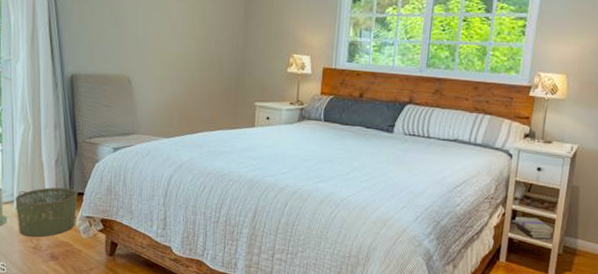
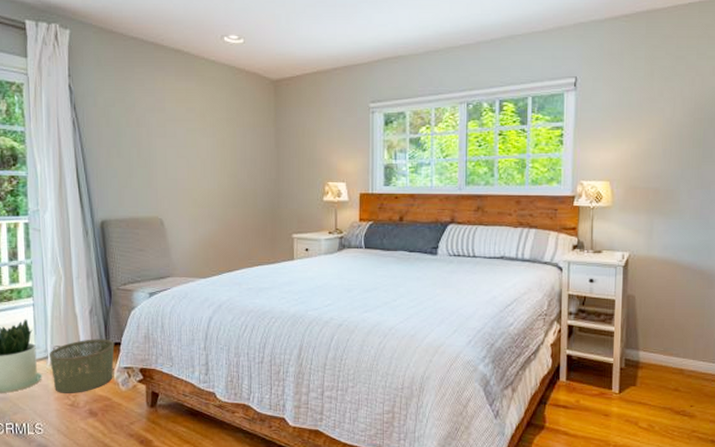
books: present [511,216,553,239] -> none [568,332,613,354]

